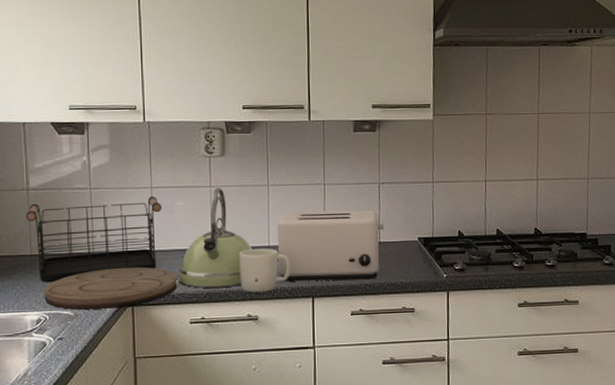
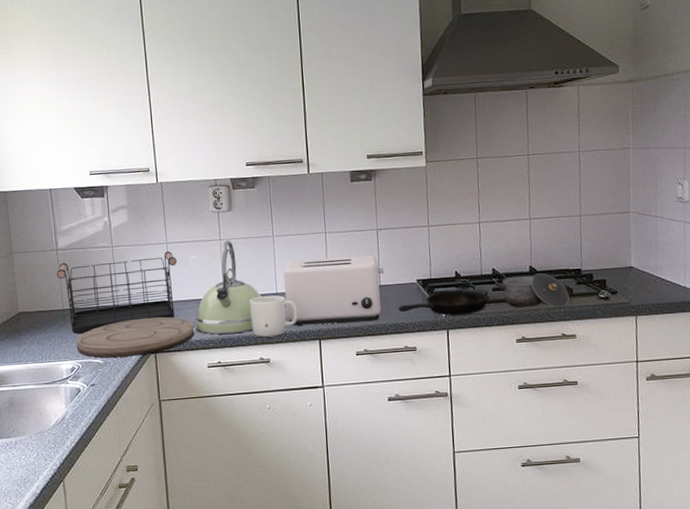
frying pan: none [397,250,491,277] -> present [398,290,488,316]
cooking pot: none [498,235,573,273] -> present [494,272,569,308]

